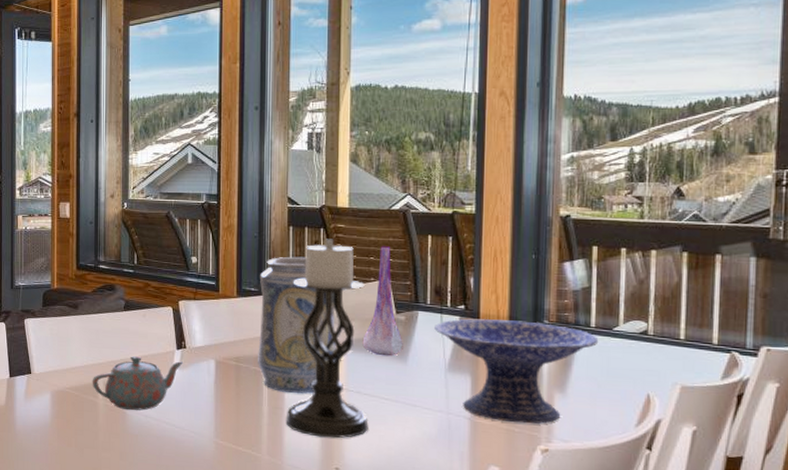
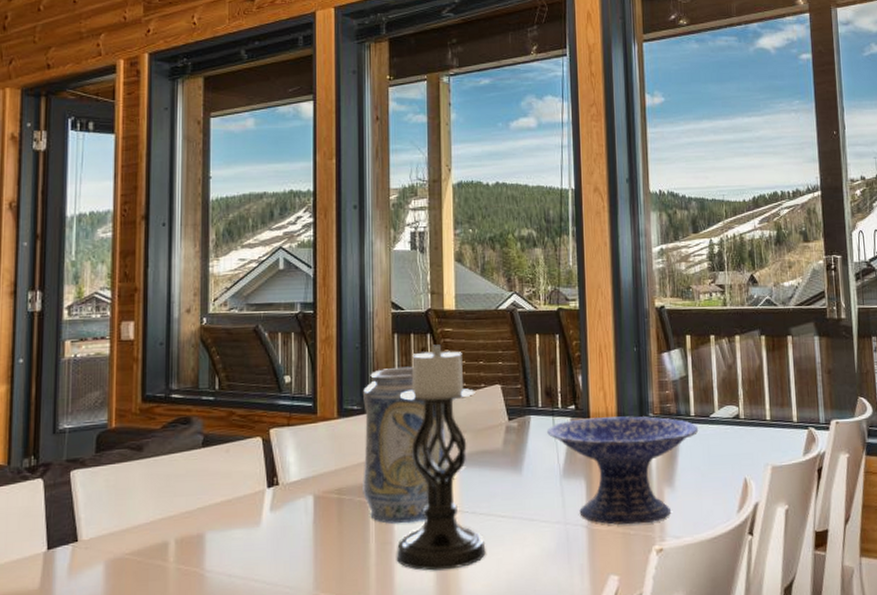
teapot: present [92,356,183,411] -> none [160,502,275,572]
vase: present [362,245,403,356] -> none [475,348,517,469]

